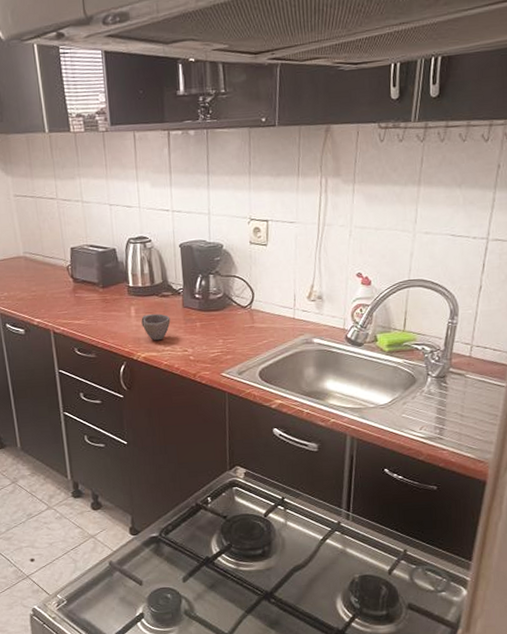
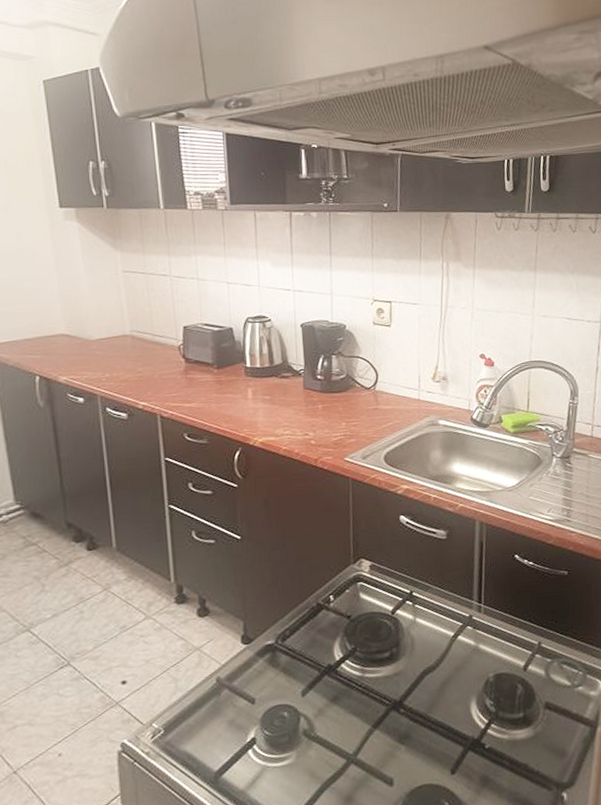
cup: present [141,314,171,341] -> none [259,395,291,425]

